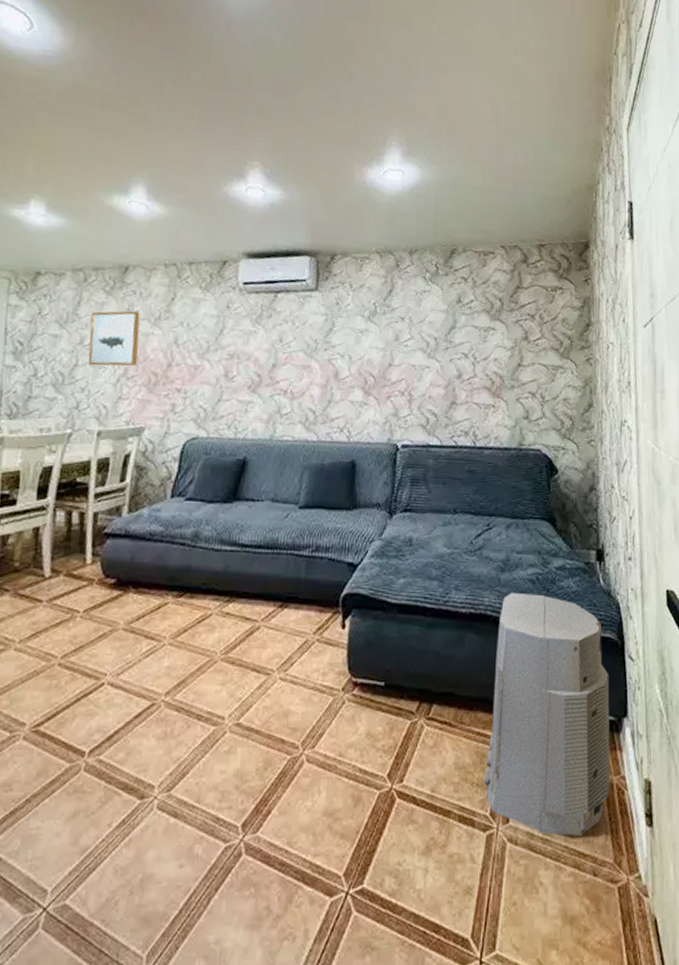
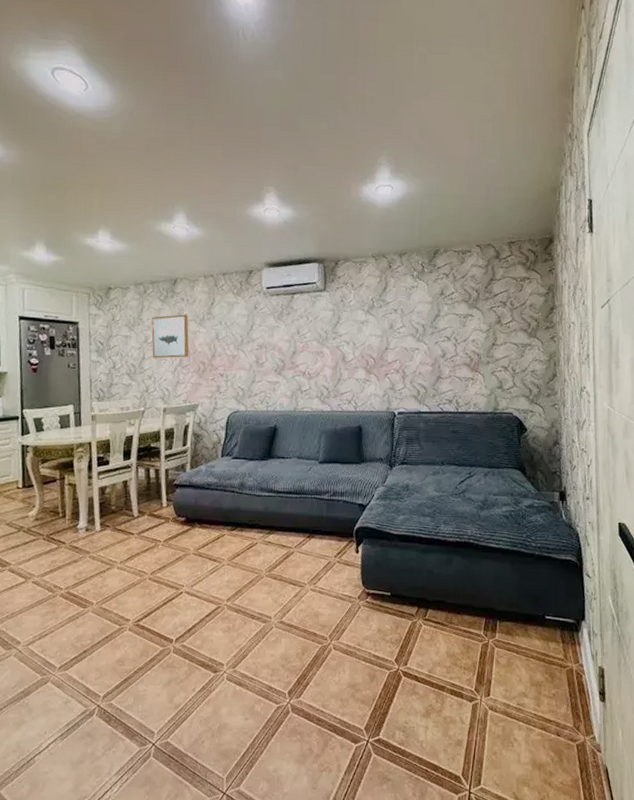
air purifier: present [484,593,611,836] -> none [470,526,571,707]

